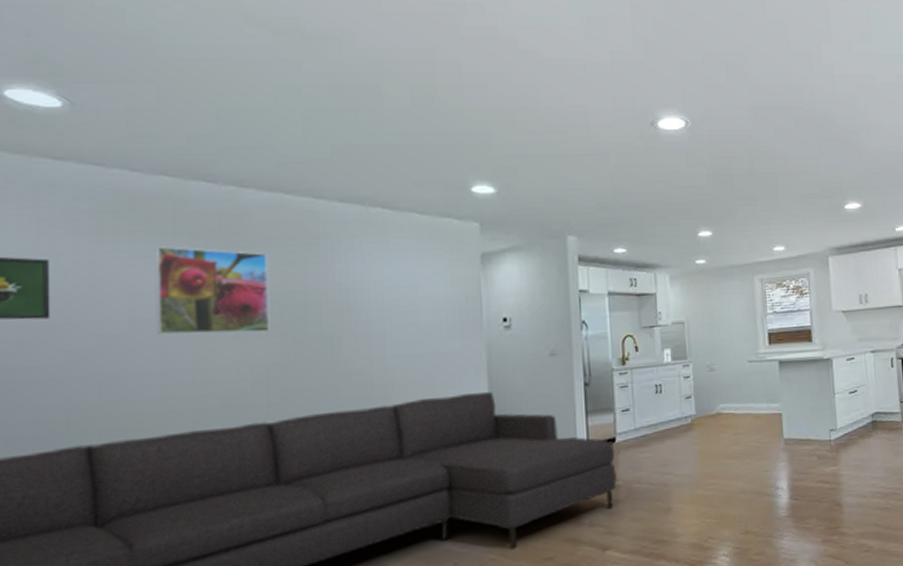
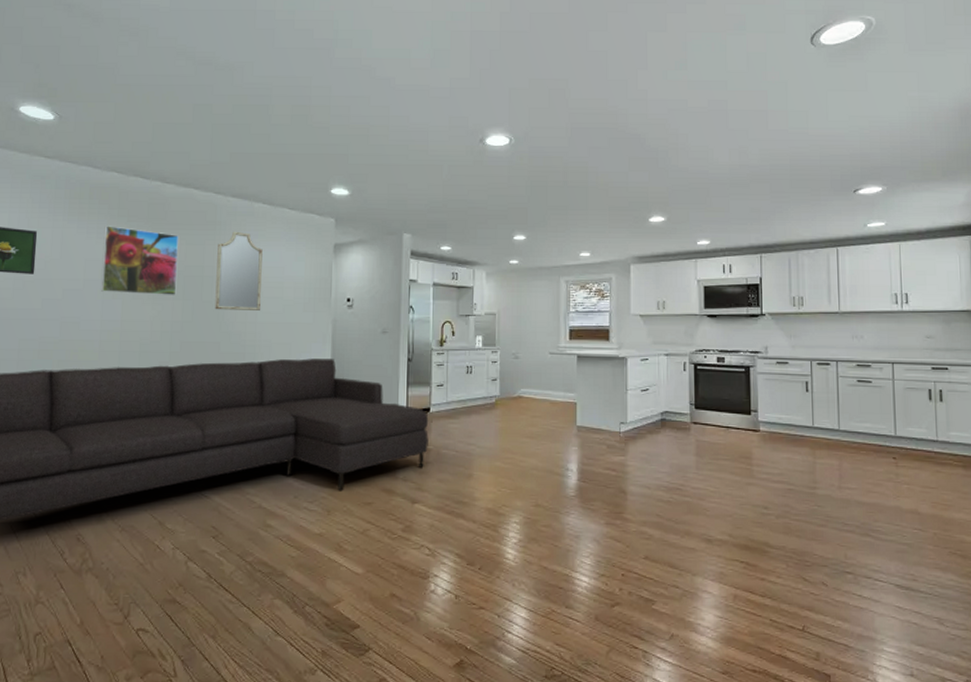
home mirror: none [324,244,389,345] -> present [215,231,263,310]

